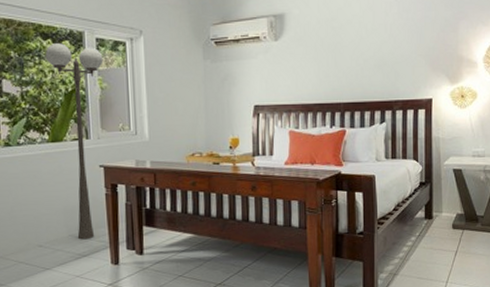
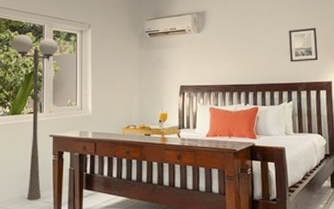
wall art: none [385,33,418,76] -> present [289,27,319,62]

